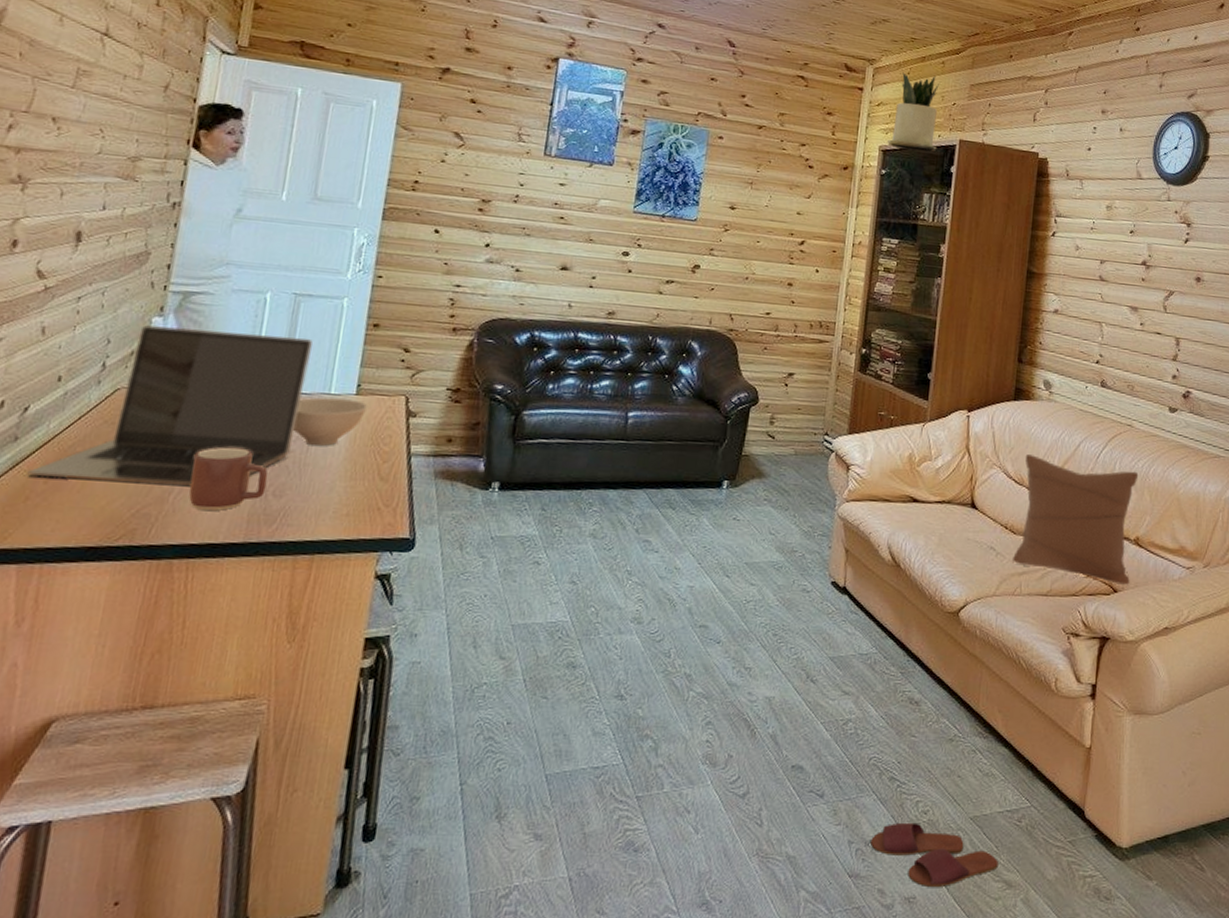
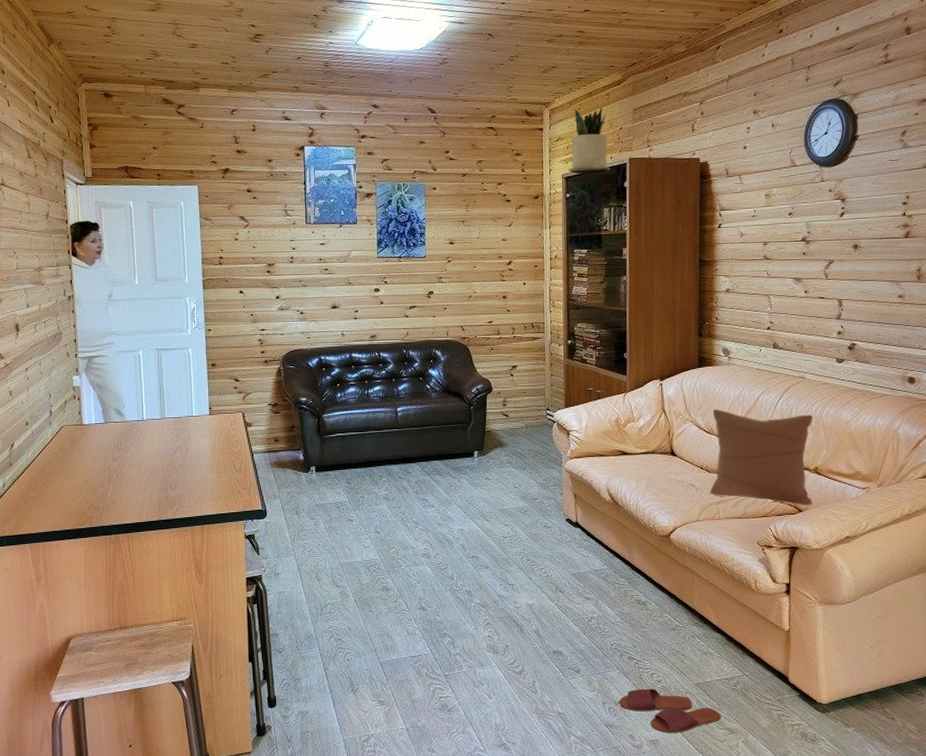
laptop: present [27,325,313,485] -> none [22,379,176,488]
mug: present [189,446,268,512] -> none [116,458,165,502]
bowl: present [293,397,368,446] -> none [174,419,219,452]

